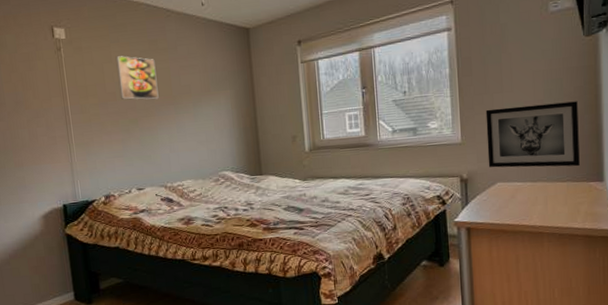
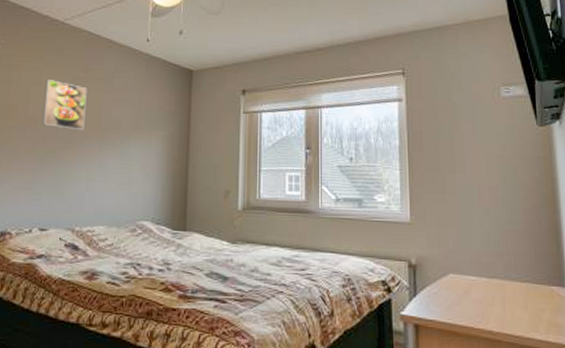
wall art: present [485,101,580,168] -> none [437,189,539,266]

